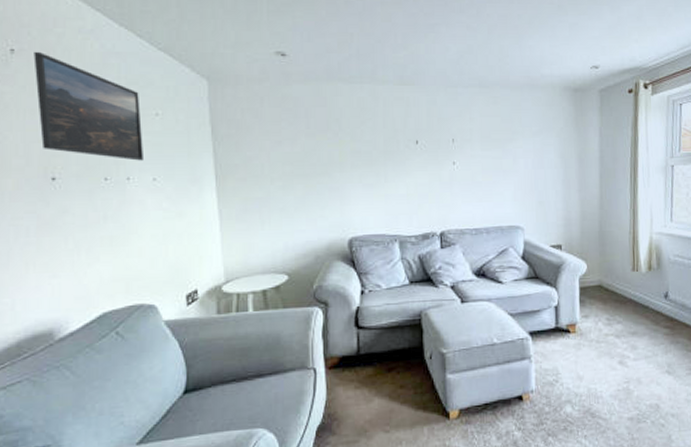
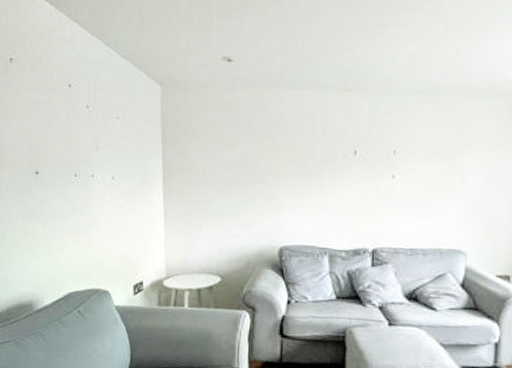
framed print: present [33,51,145,161] -> none [26,60,106,160]

